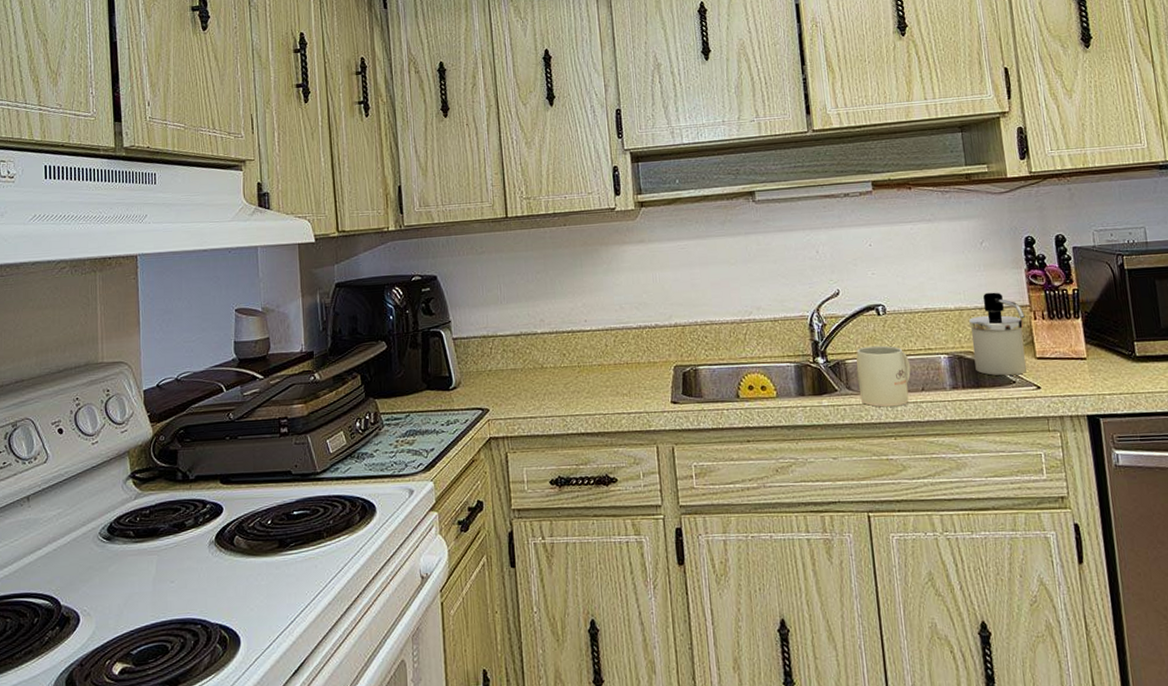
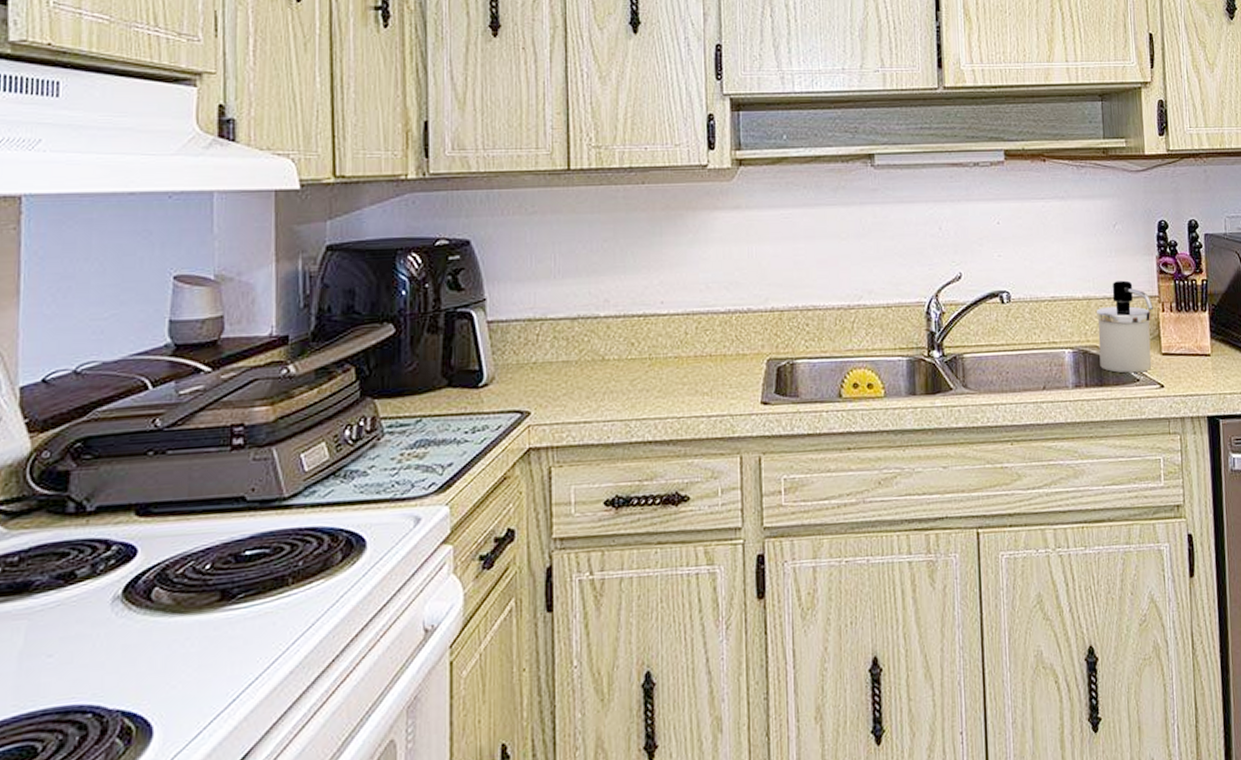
mug: present [856,345,911,408] -> none [974,337,1033,409]

